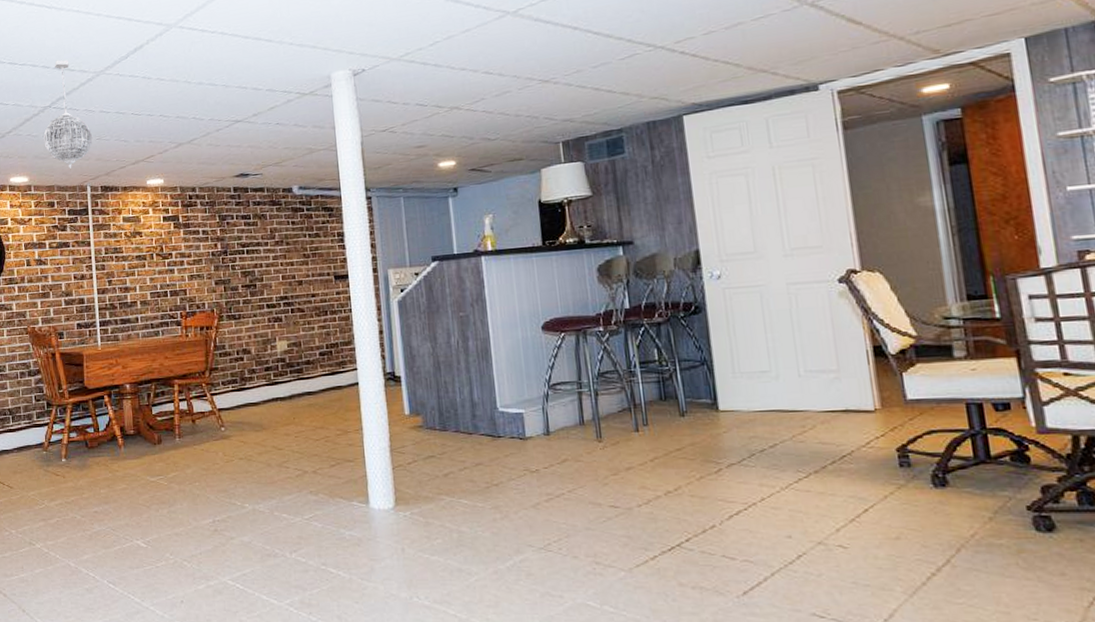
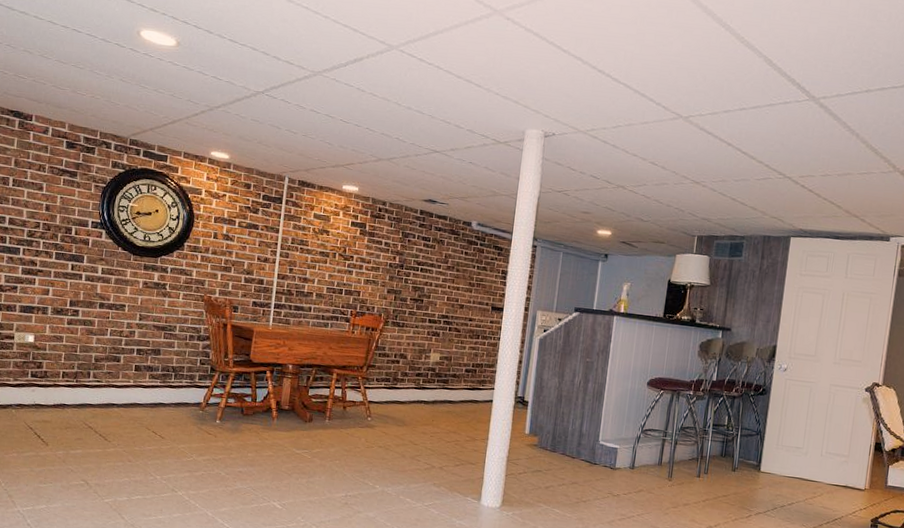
pendant light: present [43,59,93,169] -> none [251,49,299,157]

